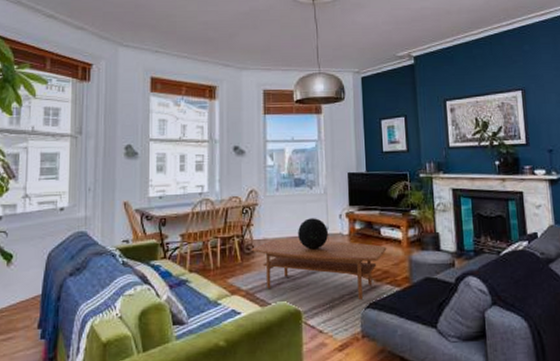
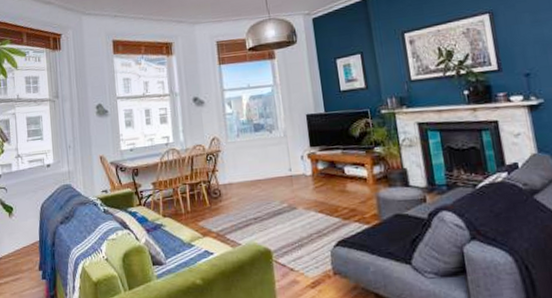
coffee table: present [251,239,387,301] -> none [218,182,353,239]
decorative orb: present [298,218,329,250] -> none [261,161,292,192]

